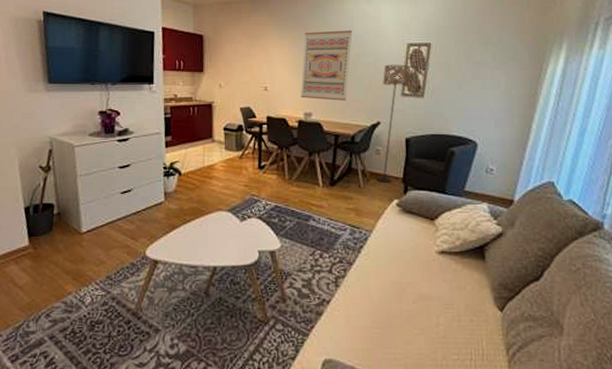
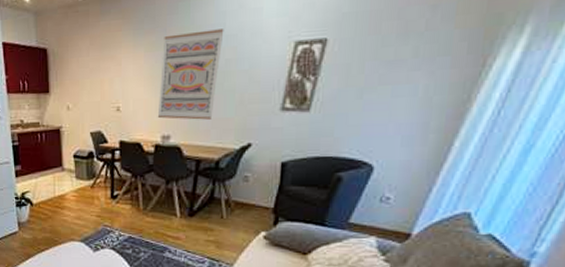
floor lamp: present [376,64,410,183] -> none [242,70,296,213]

